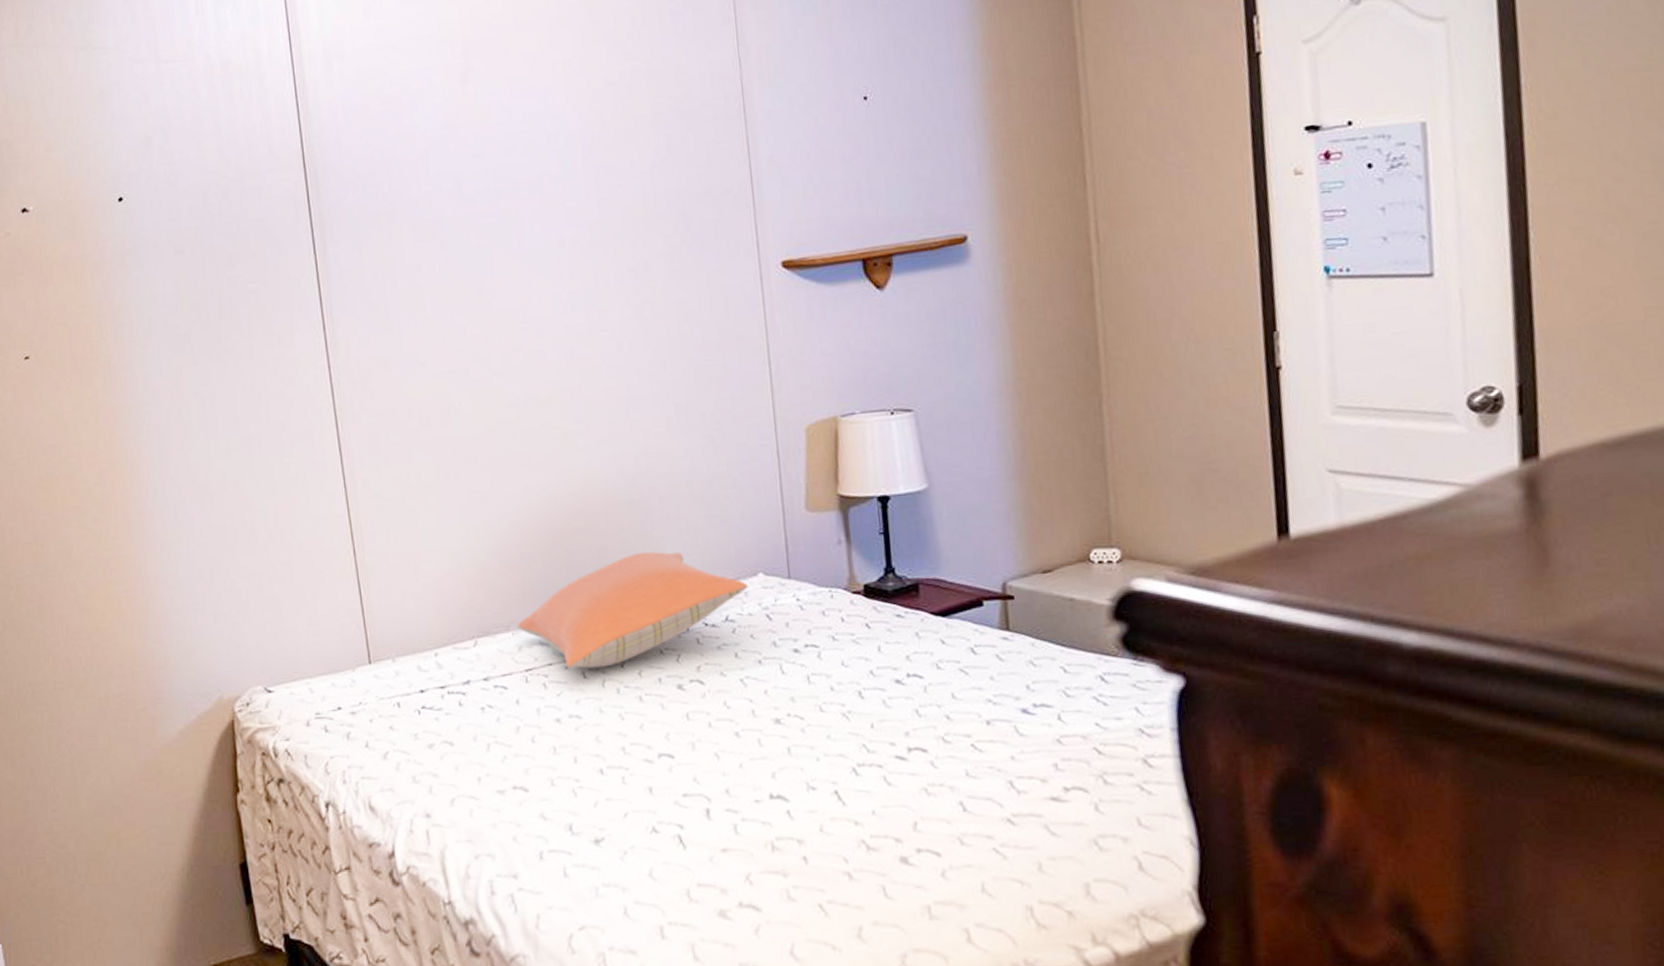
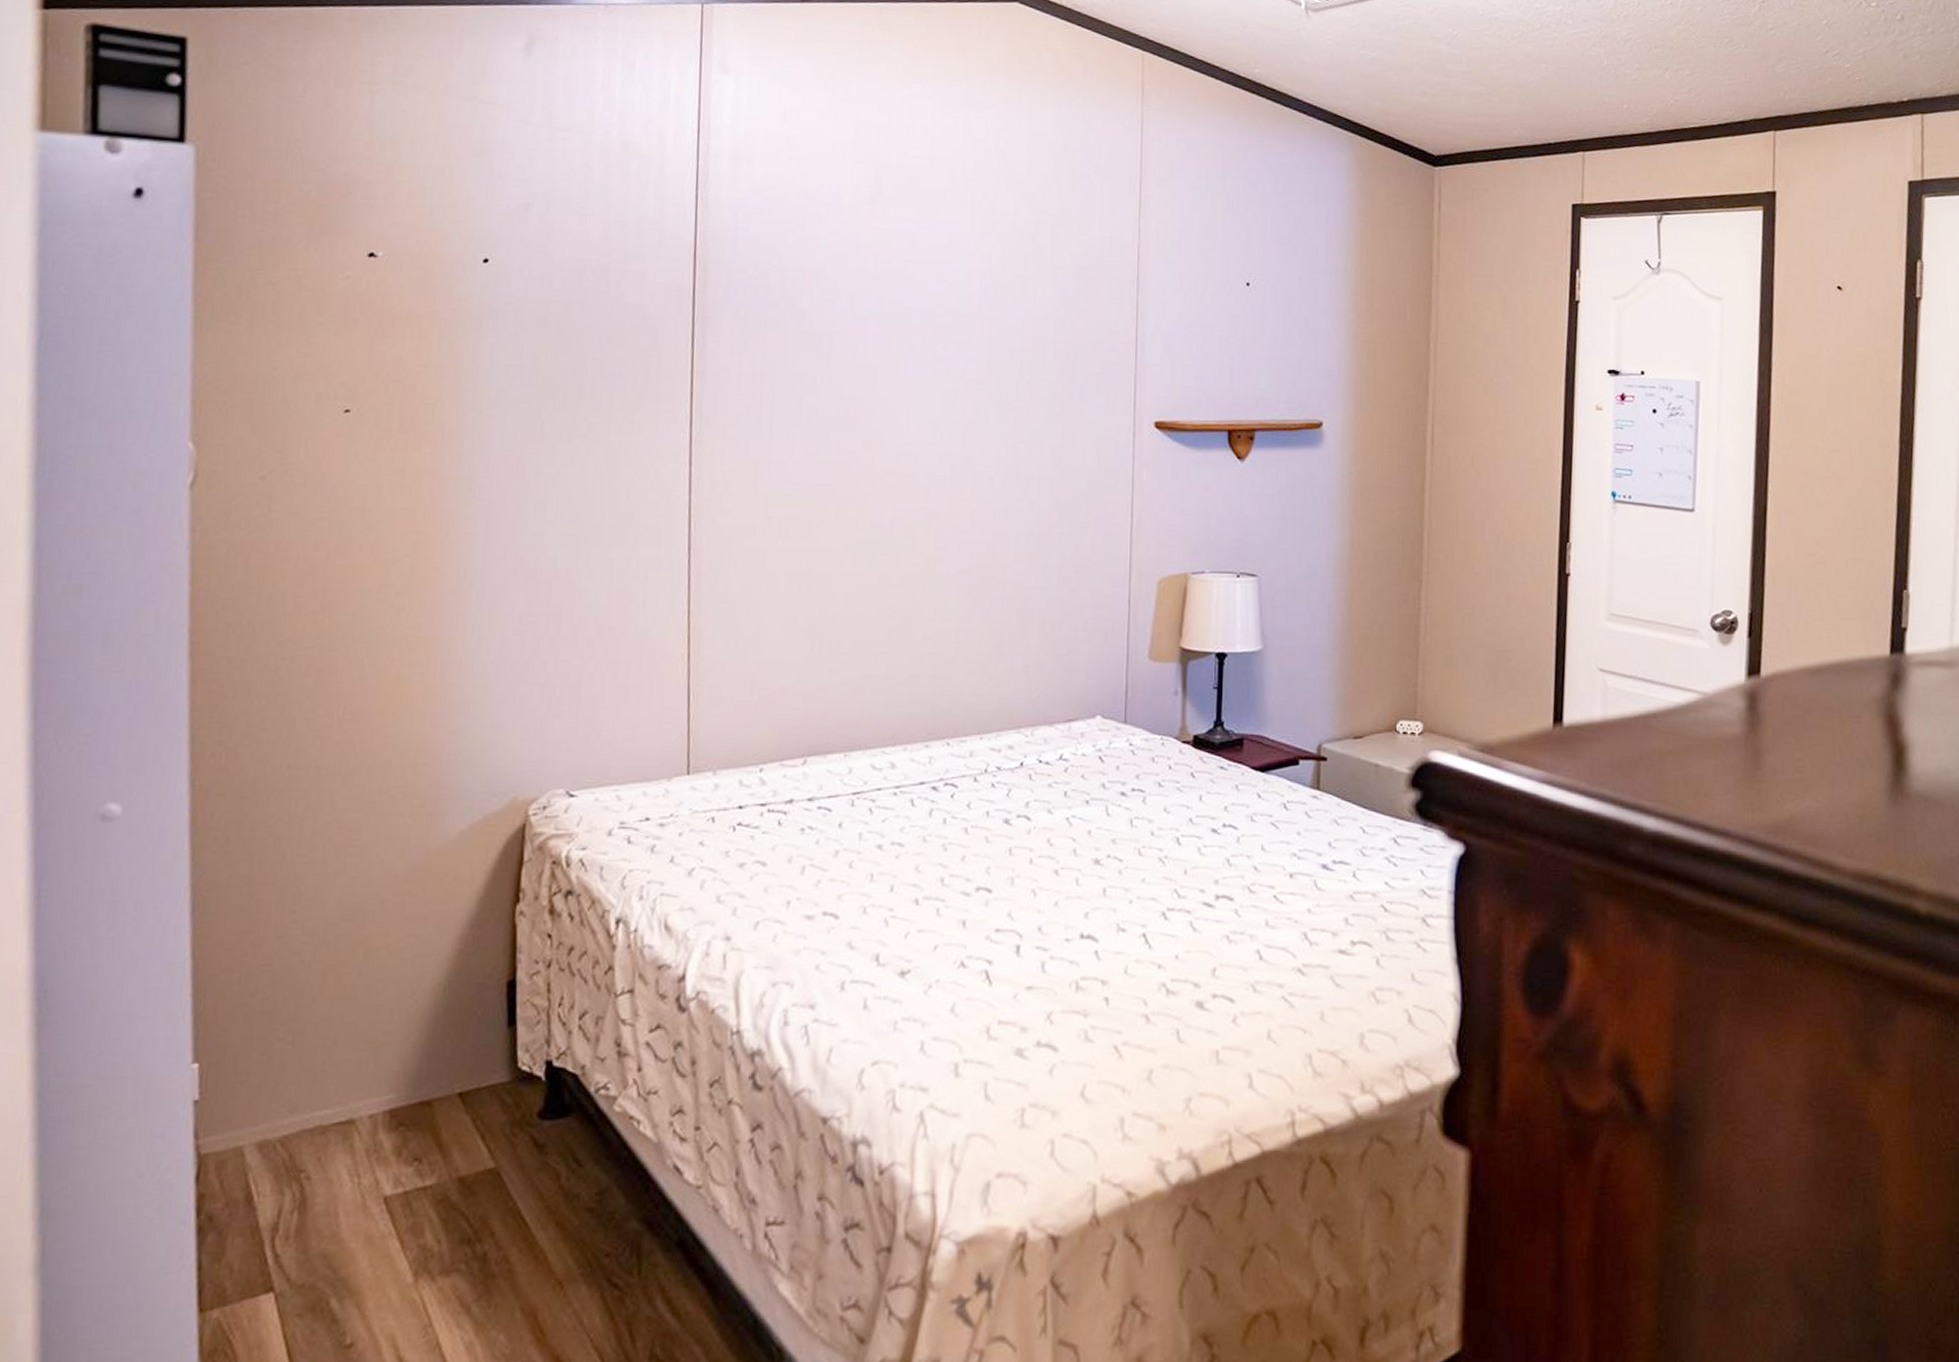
pillow: present [517,551,749,669] -> none [851,685,1086,796]

